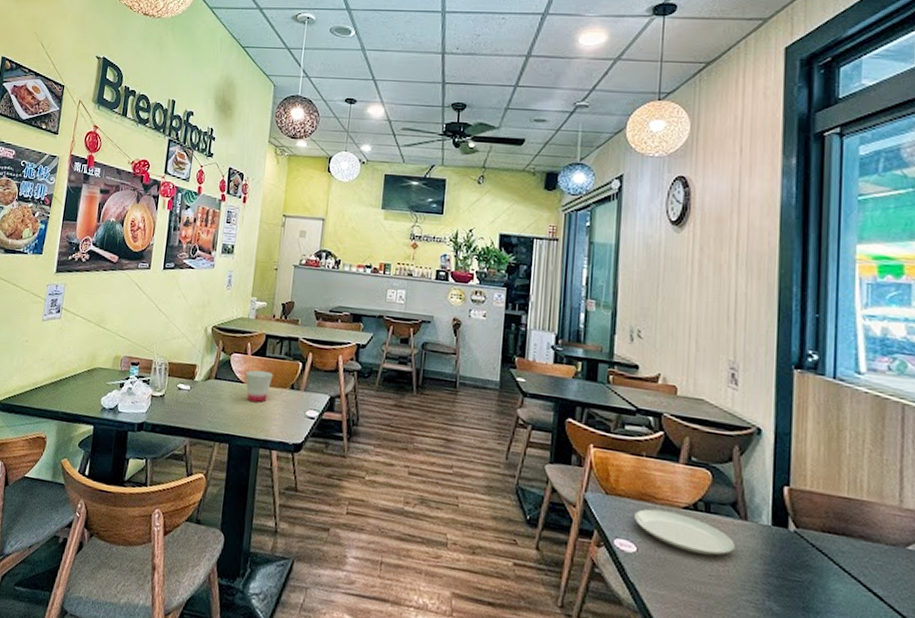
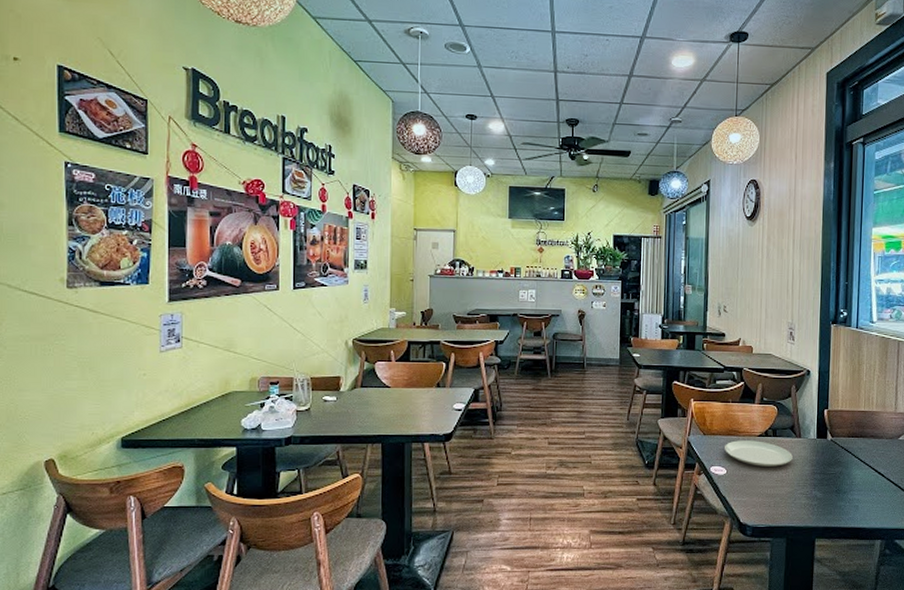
cup: present [245,370,274,403] -> none [391,374,419,404]

